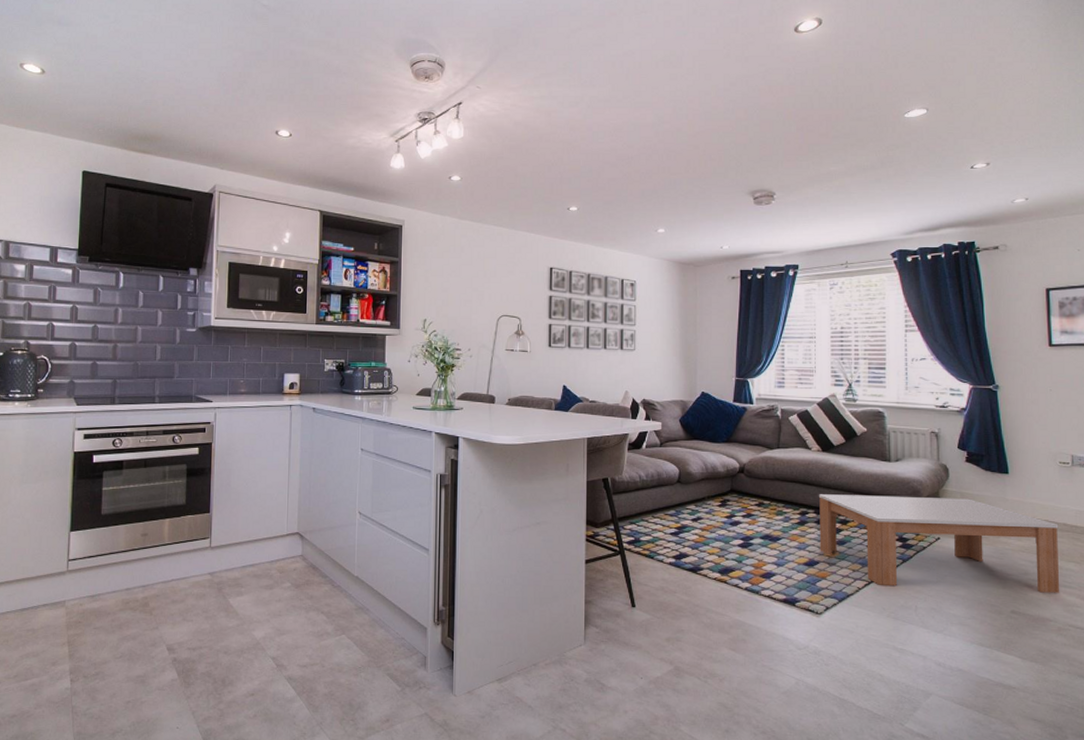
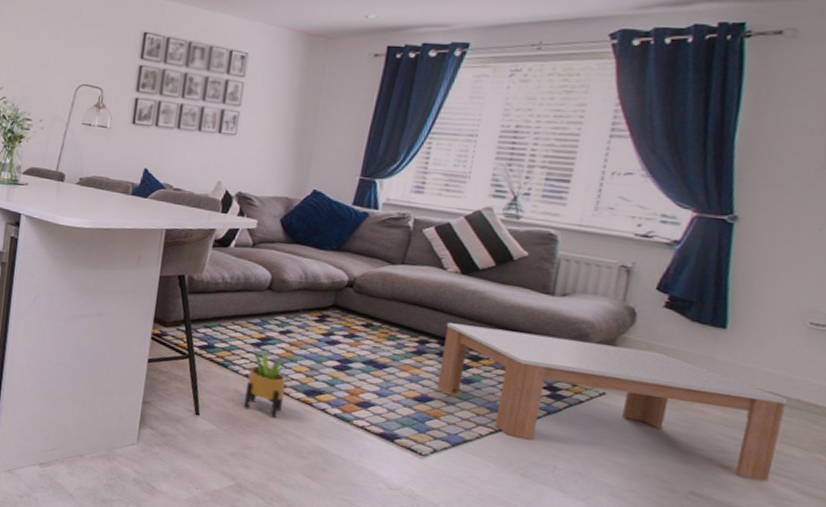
potted plant: none [671,535,704,600] -> present [244,347,289,419]

